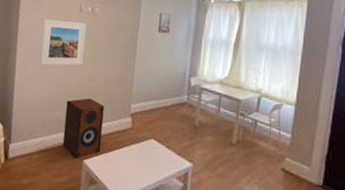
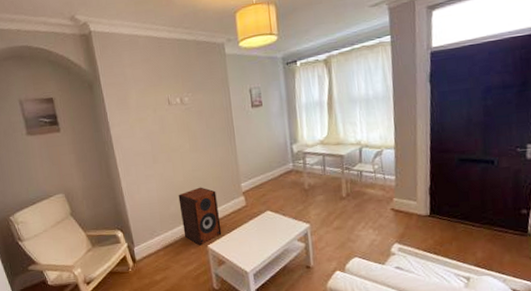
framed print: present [40,18,86,66] -> none [135,115,184,167]

